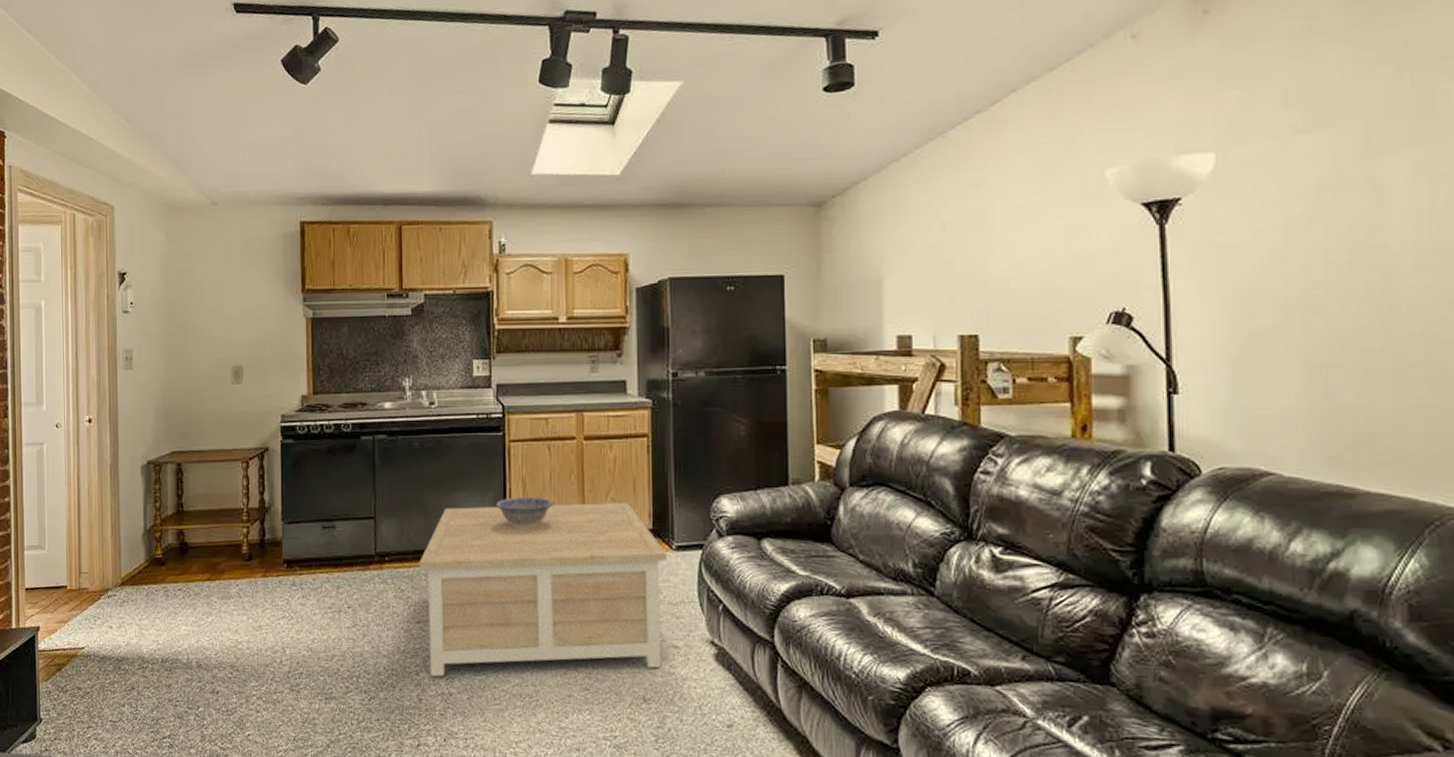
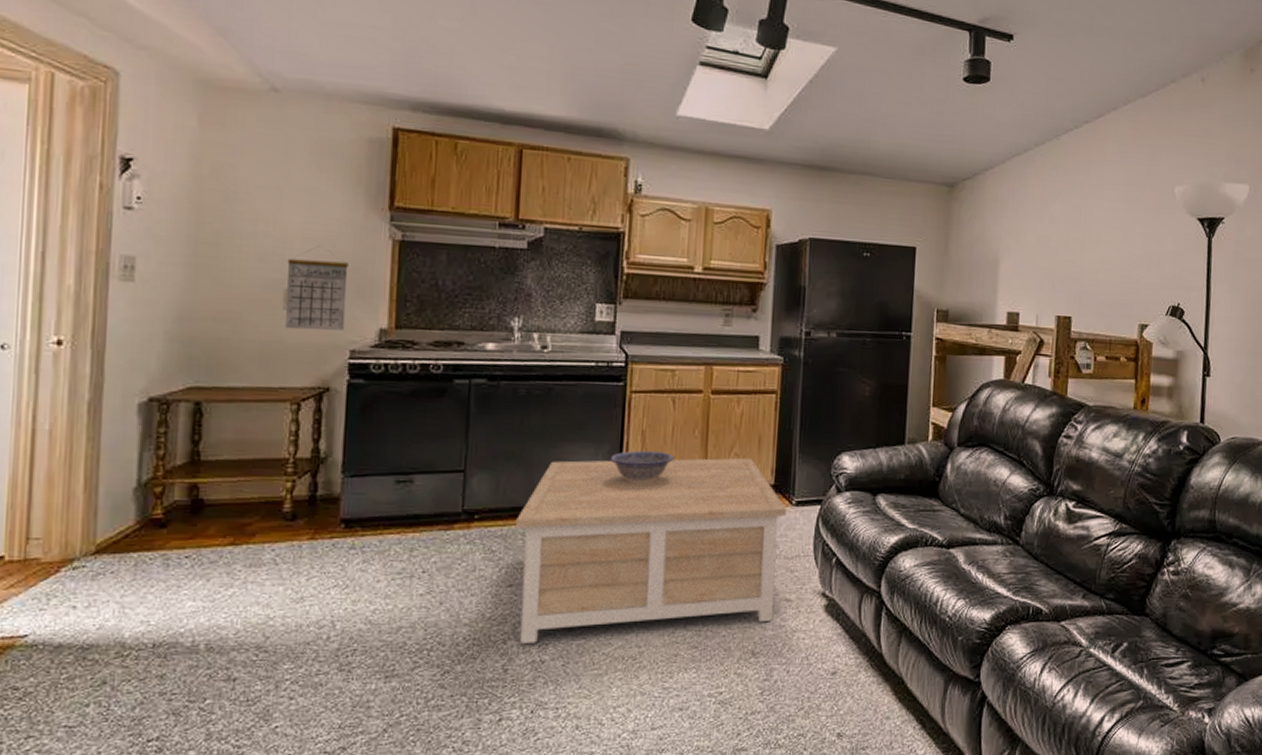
calendar: none [232,329,276,400] -> present [285,246,349,330]

